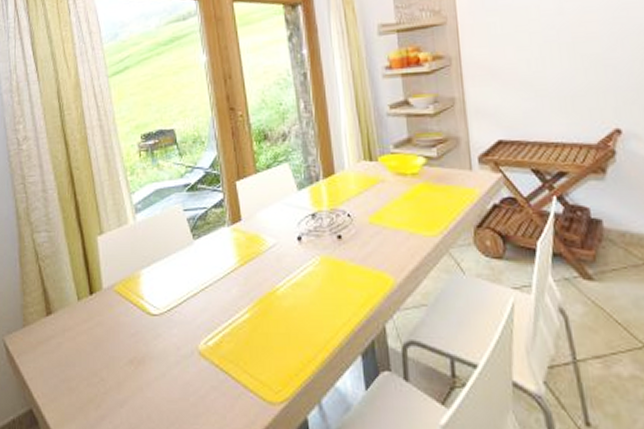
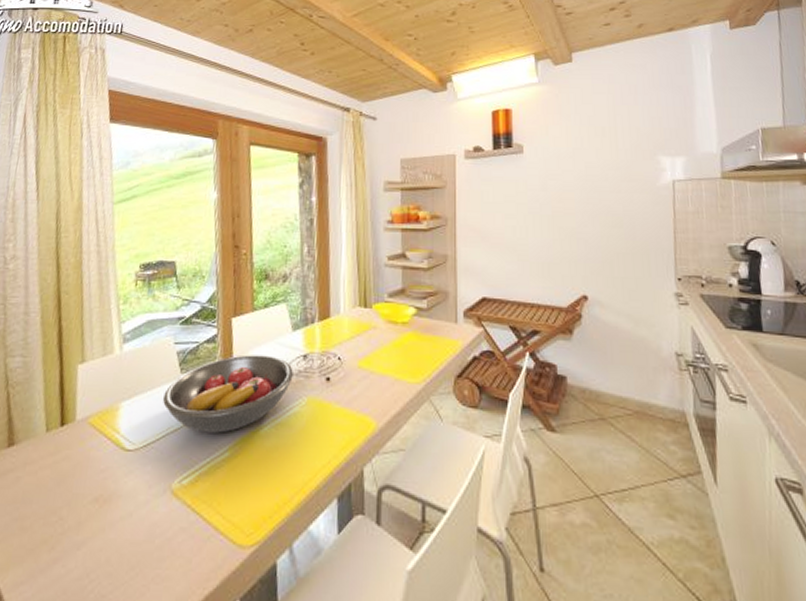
fruit bowl: none [180,217,303,295] -> present [163,355,293,433]

